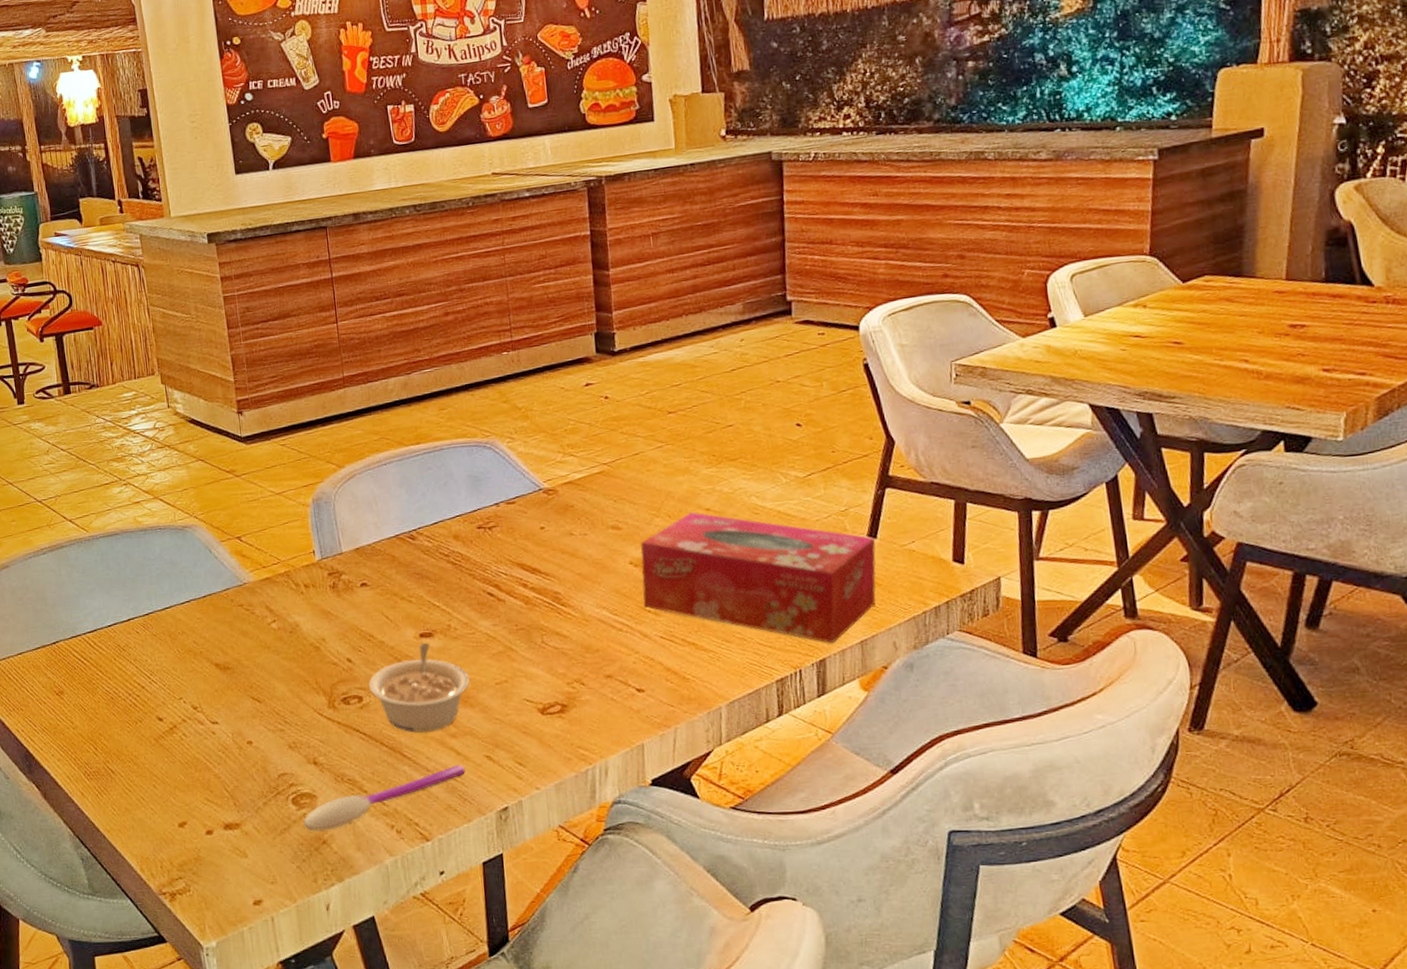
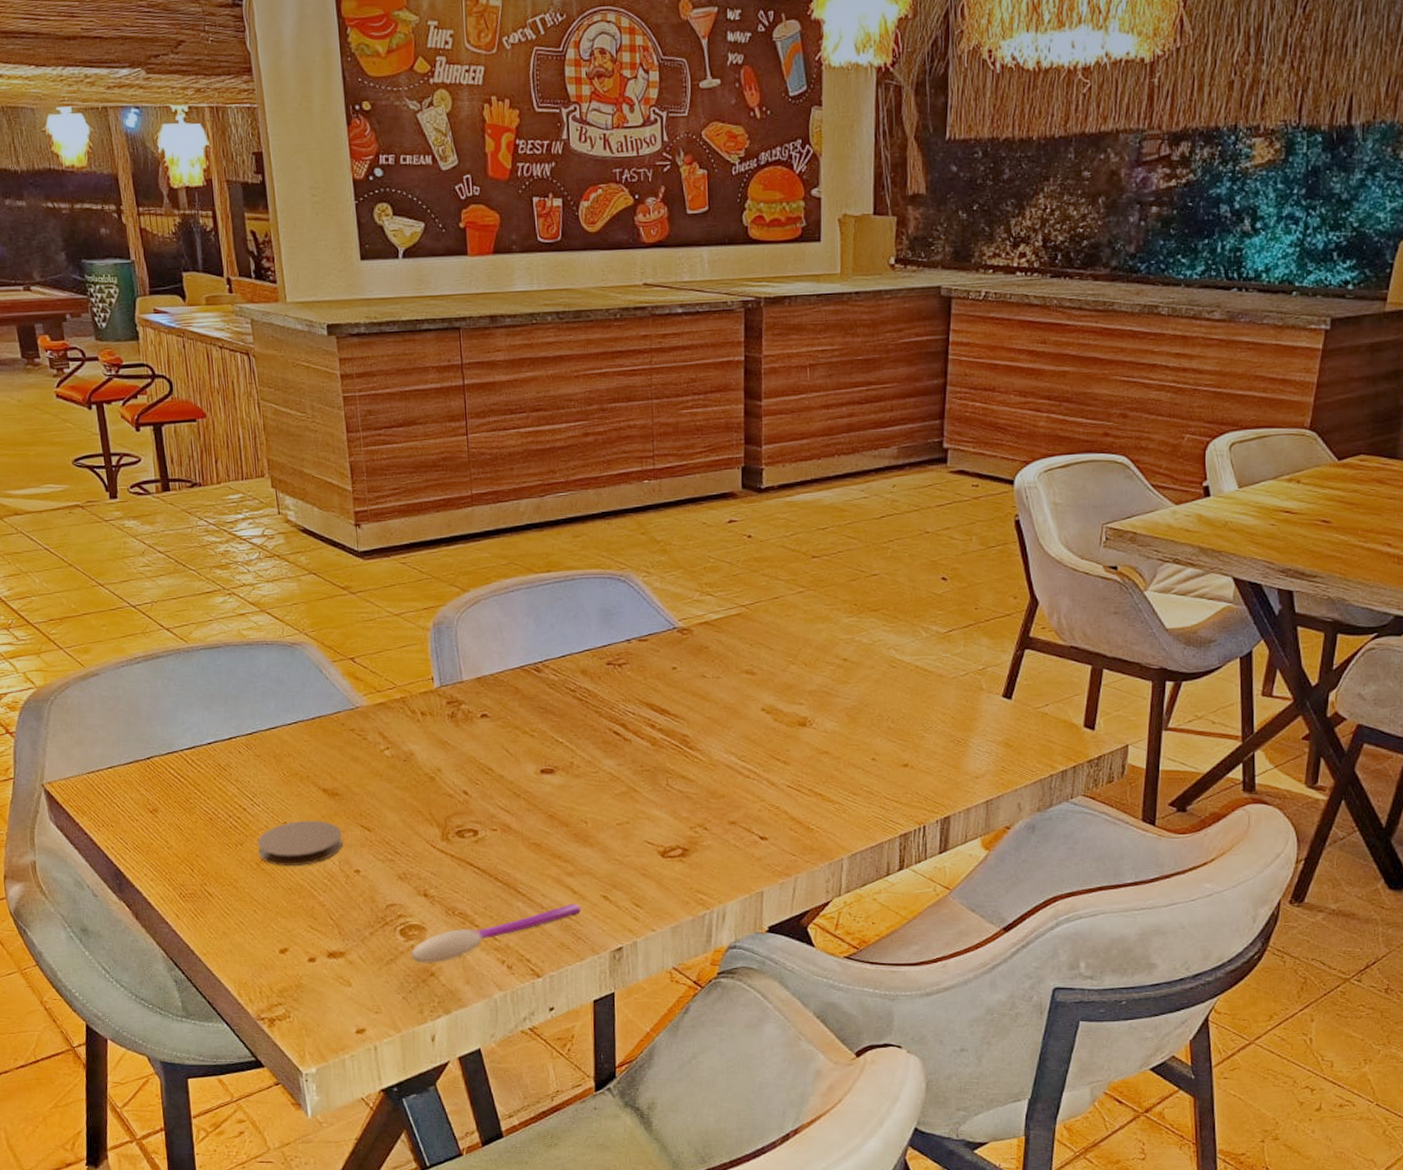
coaster: none [156,694,235,741] -> present [258,820,343,866]
legume: present [369,643,470,733] -> none [485,779,591,870]
tissue box: present [641,512,876,643] -> none [773,661,1010,801]

